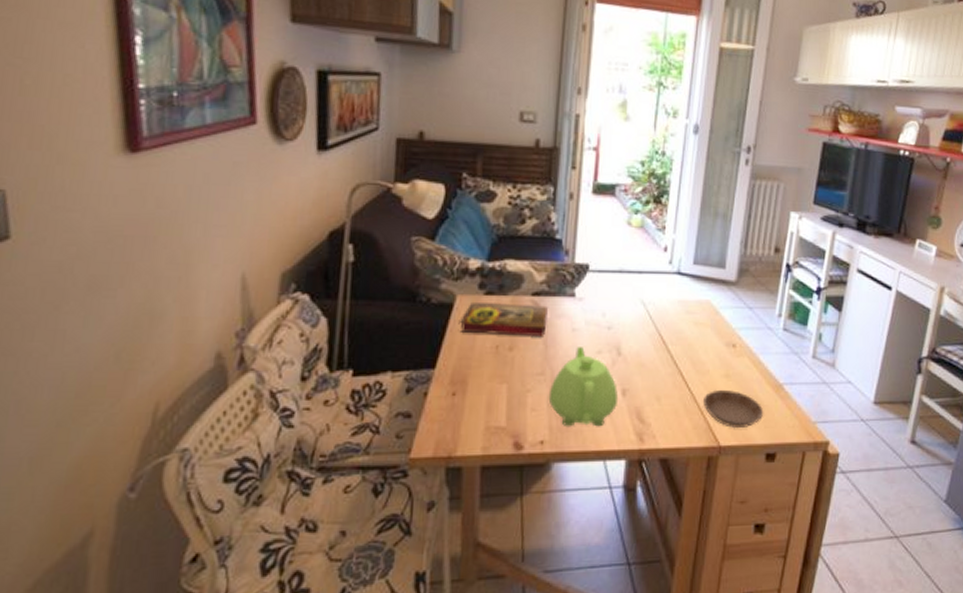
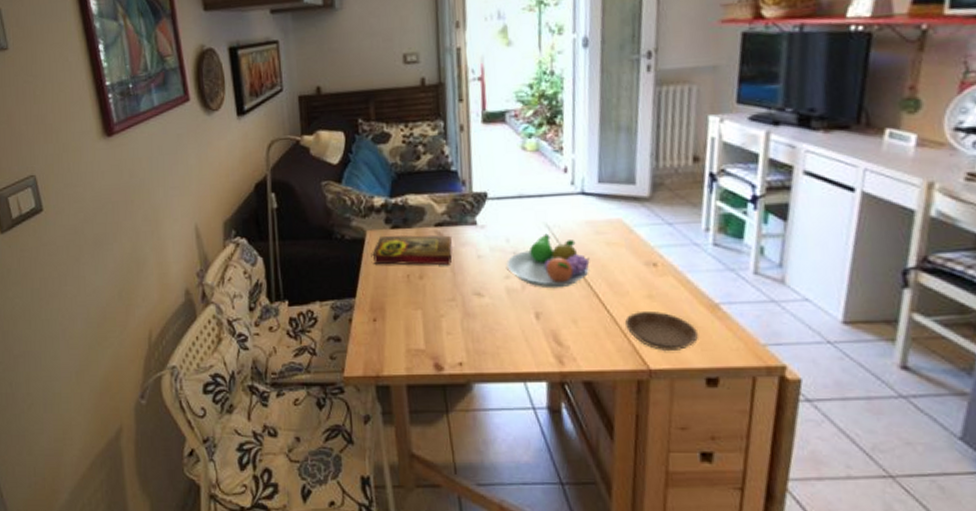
teapot: present [548,347,618,427] -> none [461,273,532,350]
fruit bowl: none [600,310,678,365] -> present [506,233,590,289]

